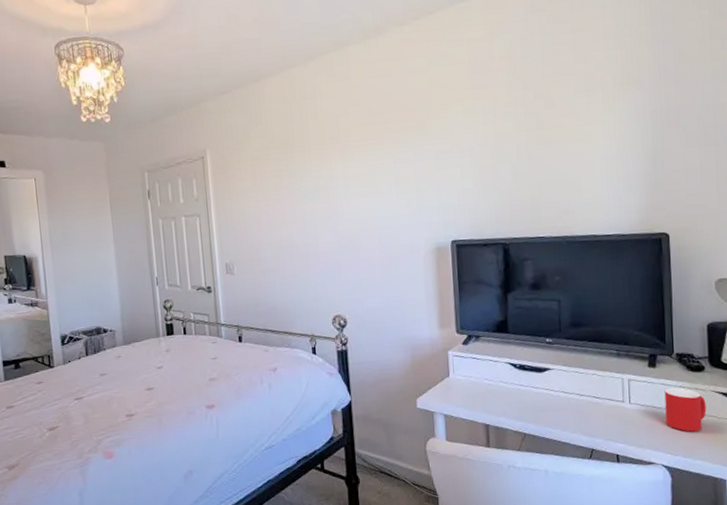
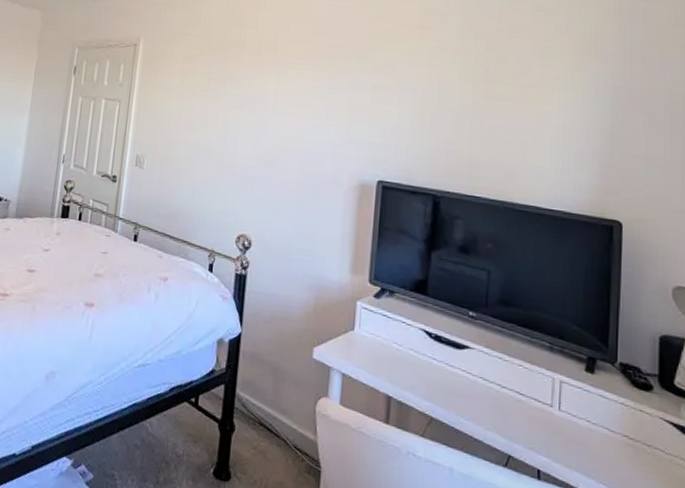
cup: present [664,387,707,432] -> none [601,402,652,464]

